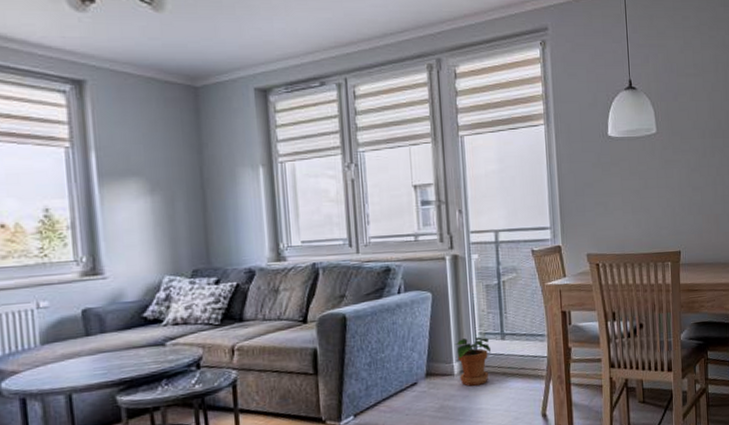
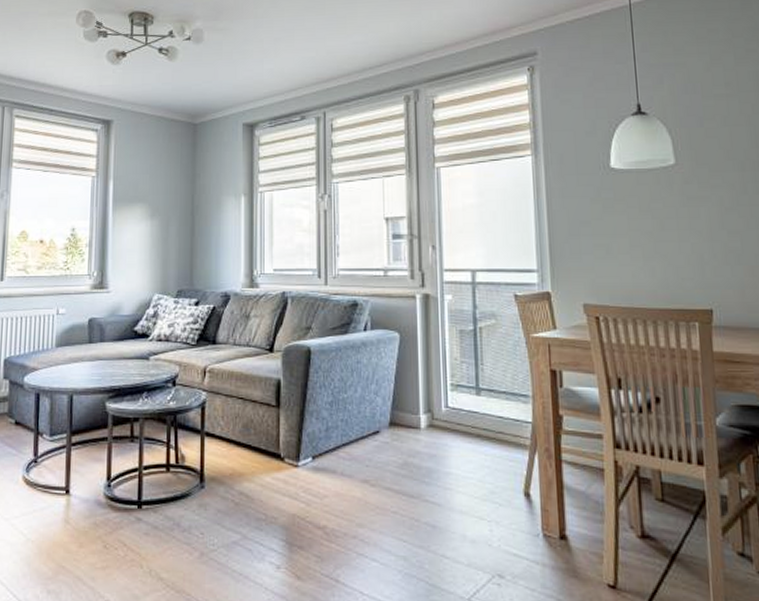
potted plant: present [455,337,490,386] -> none [423,388,463,445]

